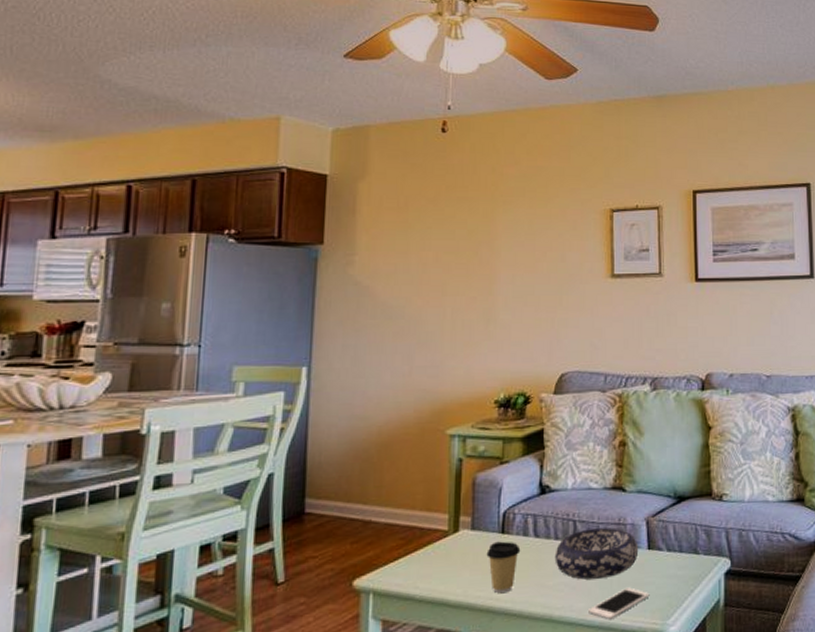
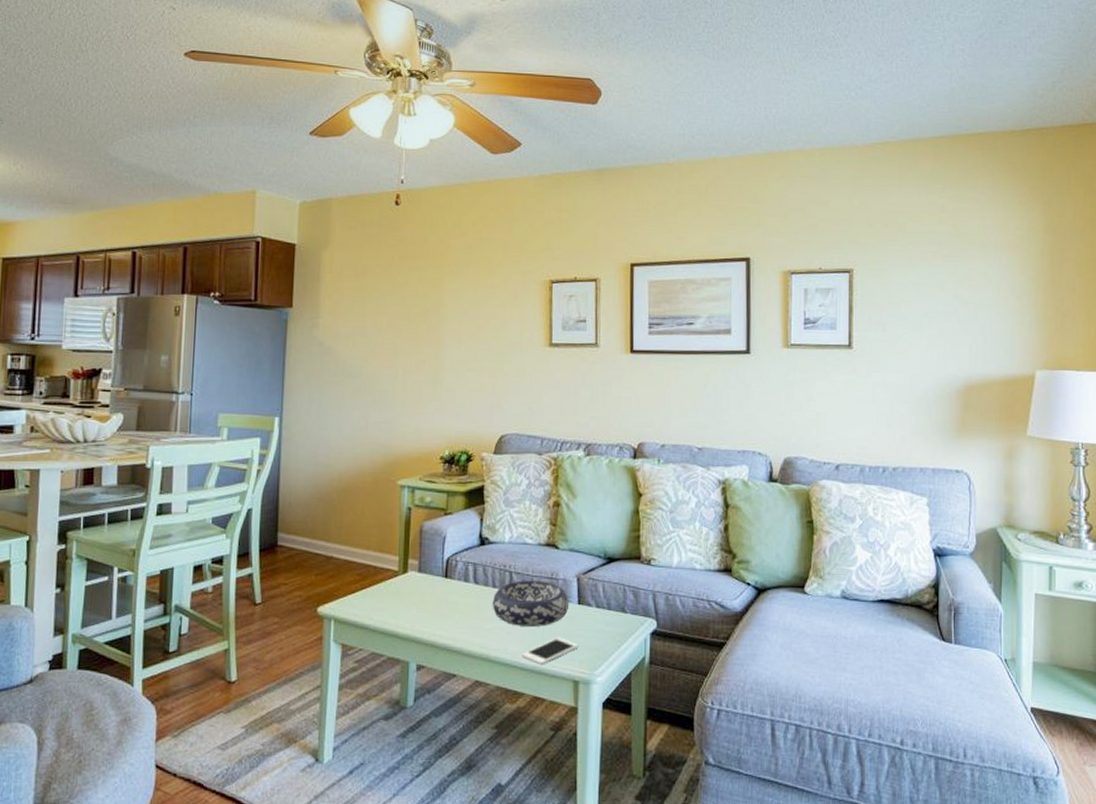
coffee cup: present [486,541,521,594] -> none [431,584,462,631]

